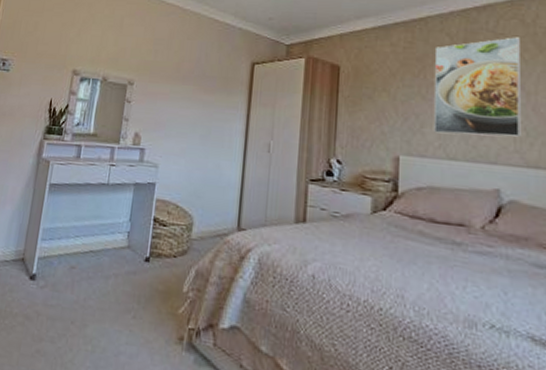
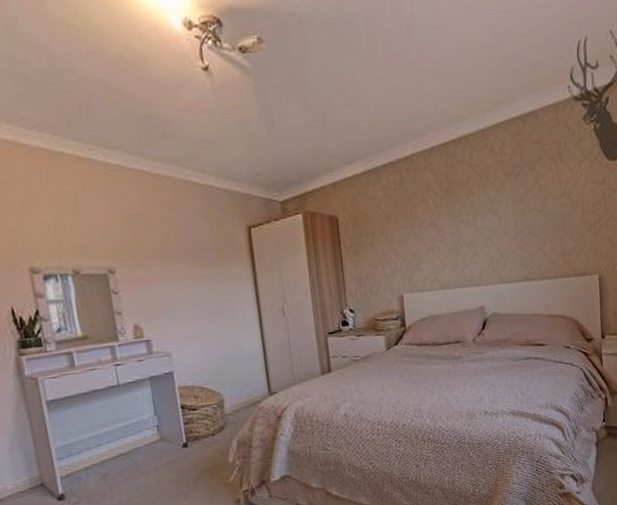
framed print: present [434,37,521,137] -> none [422,166,497,268]

